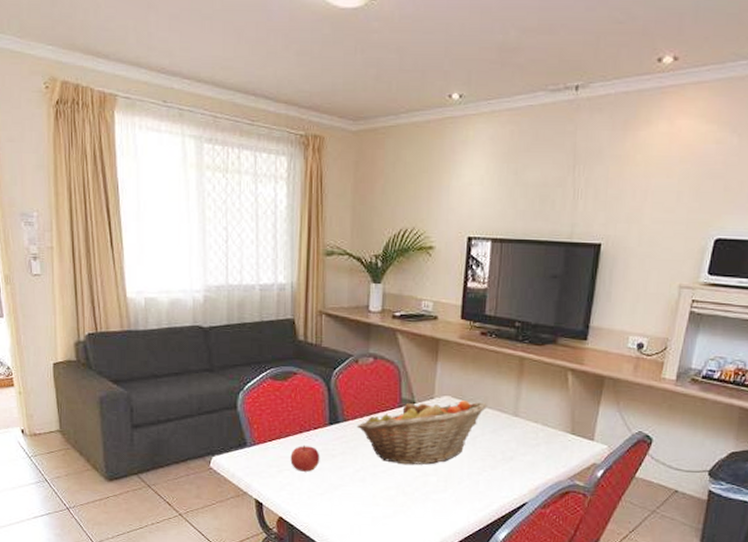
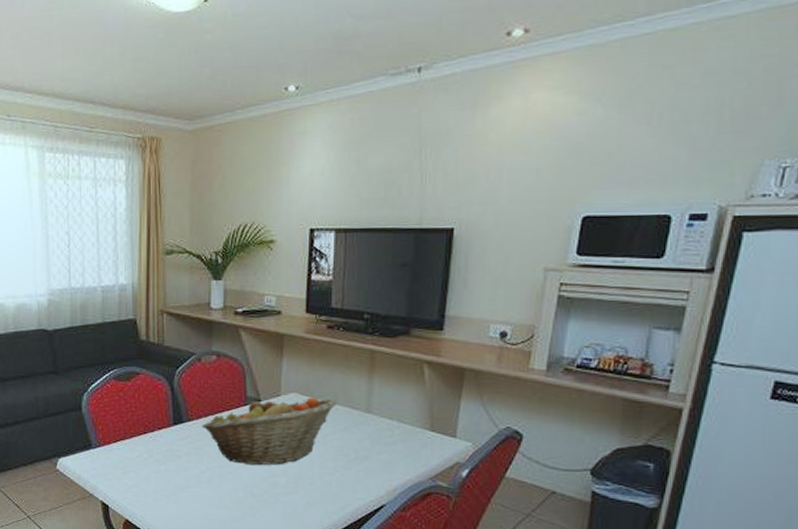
fruit: present [290,445,320,472] -> none [135,445,165,473]

